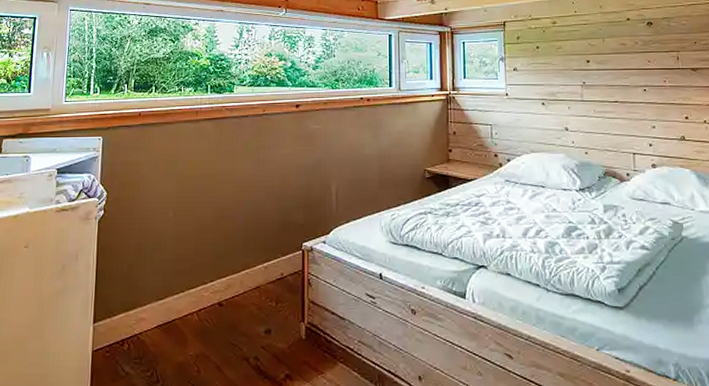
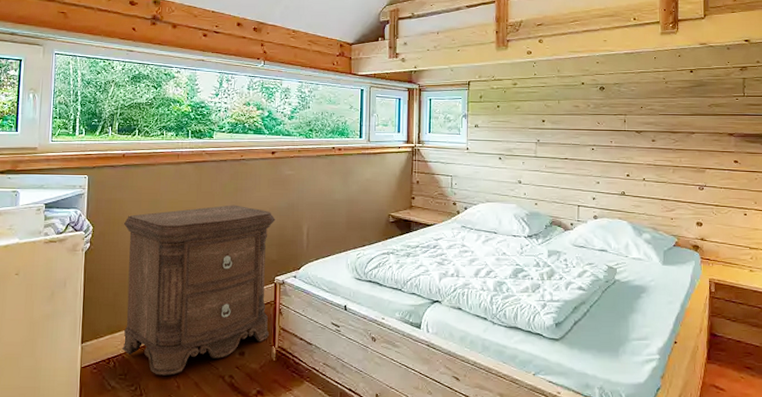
nightstand: none [136,164,302,359] -> present [121,204,276,376]

